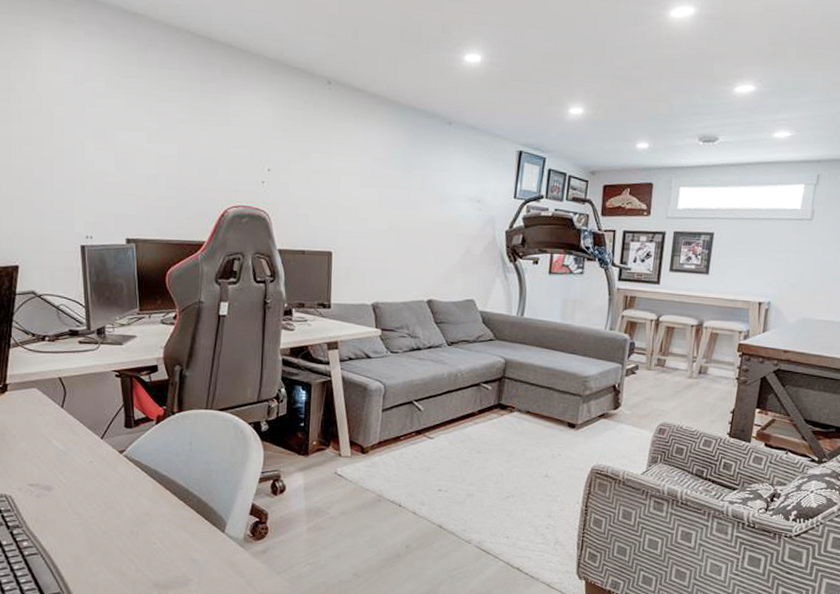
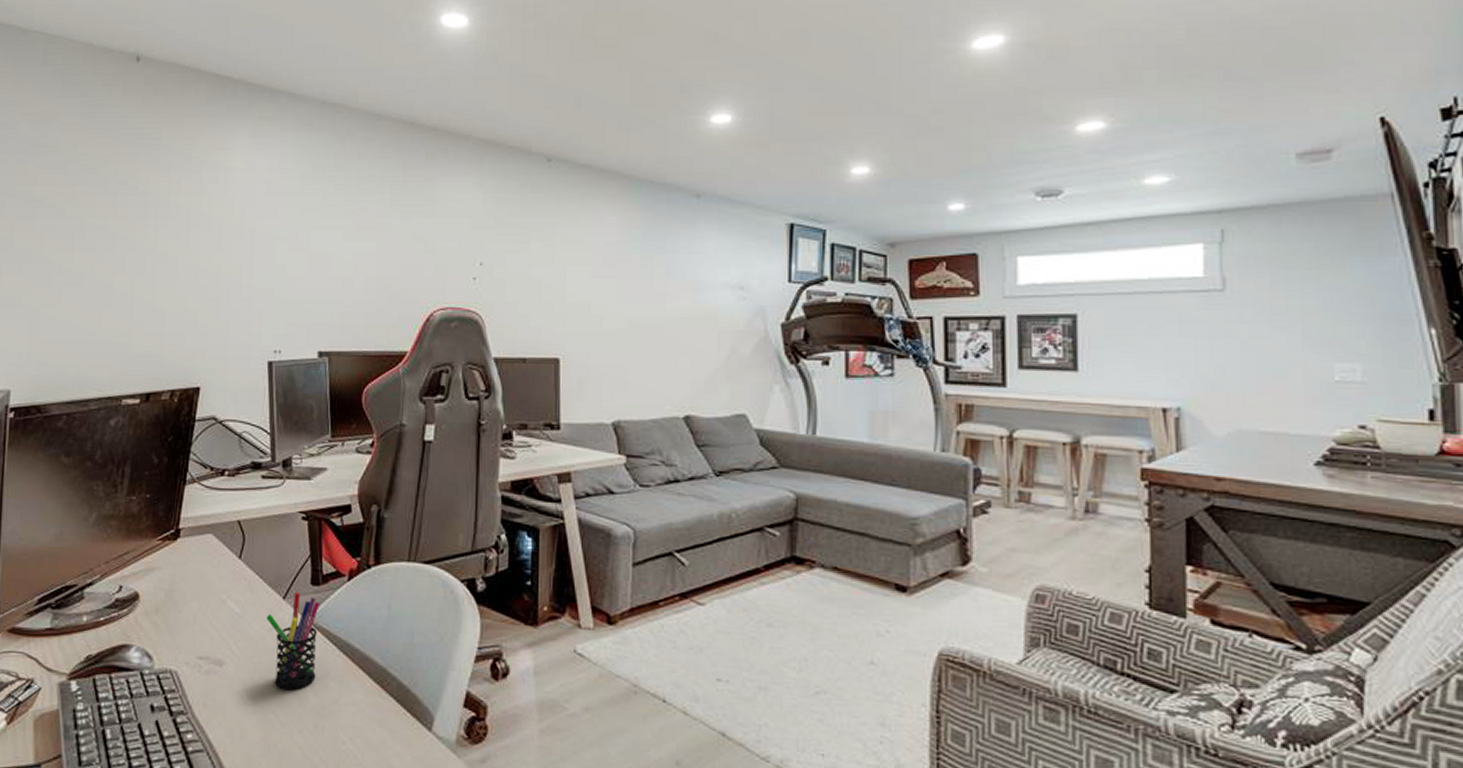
pen holder: none [87,433,132,507] -> present [266,591,320,690]

